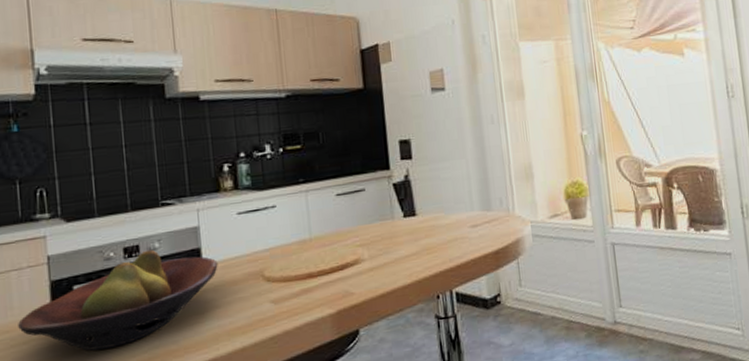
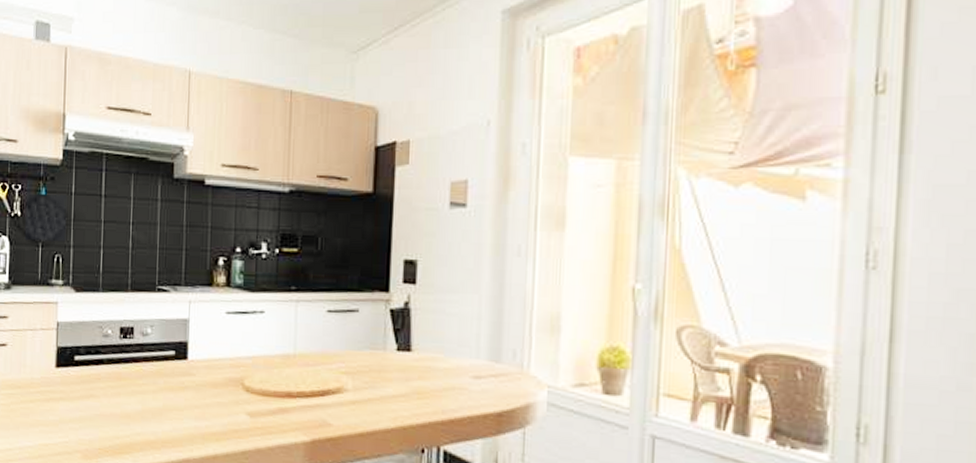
fruit bowl: present [18,249,218,351] -> none [28,333,202,425]

